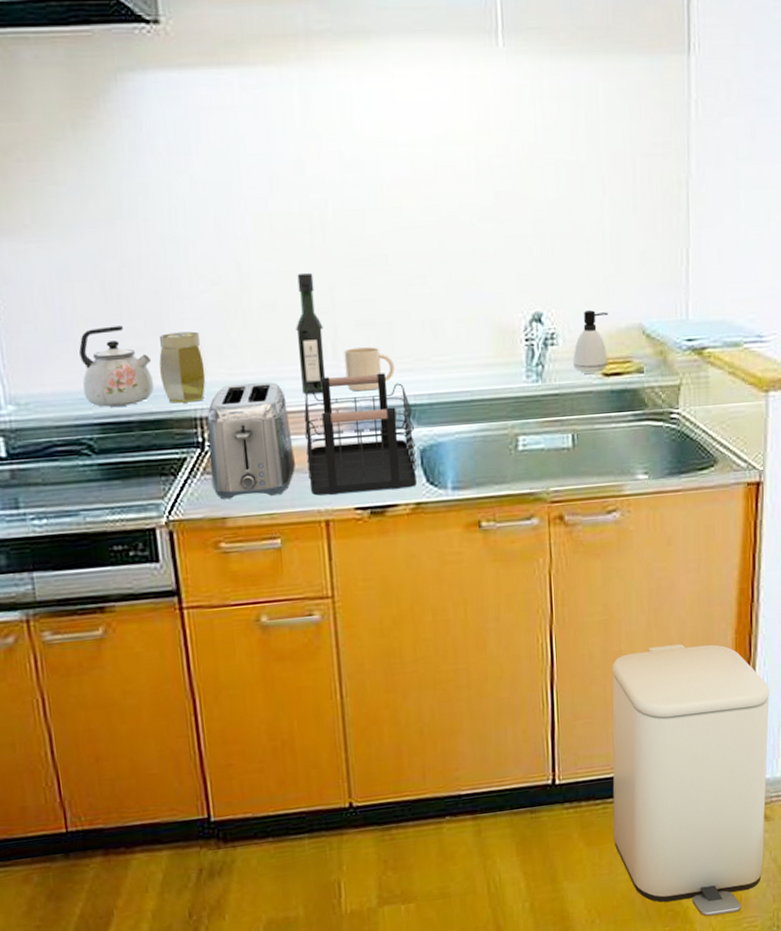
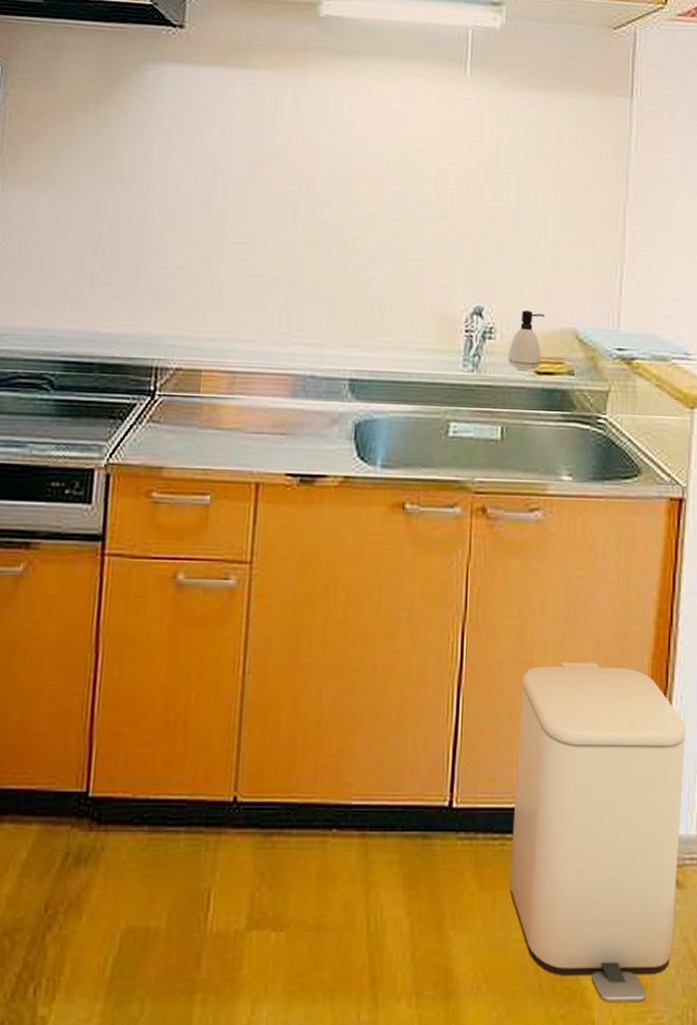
kettle: present [79,325,155,407] -> none [55,273,123,348]
jar: present [159,331,208,403] -> none [127,286,172,352]
toaster: present [207,381,295,500] -> none [155,339,238,452]
bottle: present [296,272,326,394] -> none [254,246,282,358]
dish rack: present [304,373,417,496] -> none [247,343,353,461]
mug: present [344,347,395,392] -> none [295,319,341,361]

